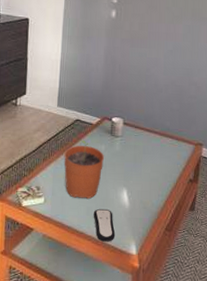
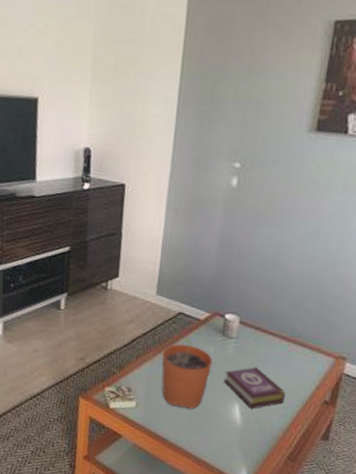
remote control: present [93,209,116,242] -> none [195,423,222,464]
book: none [113,157,161,193] -> present [223,366,286,409]

